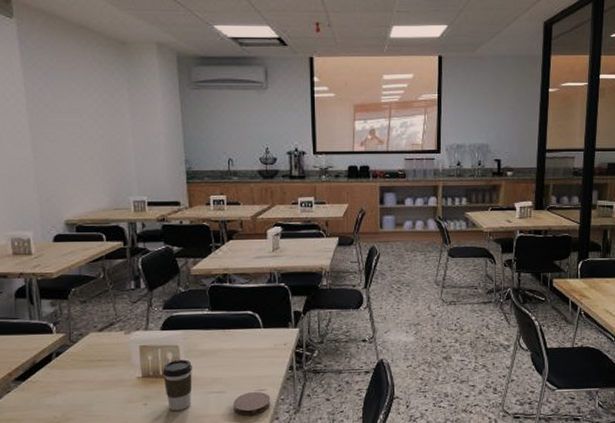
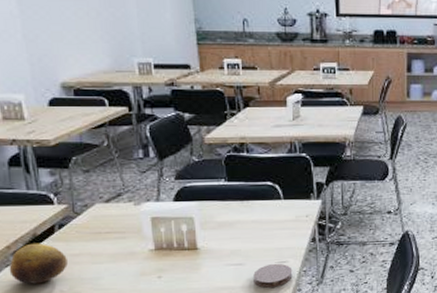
fruit: none [9,370,63,410] -> present [9,243,69,284]
coffee cup: present [163,359,192,411] -> none [177,231,210,284]

